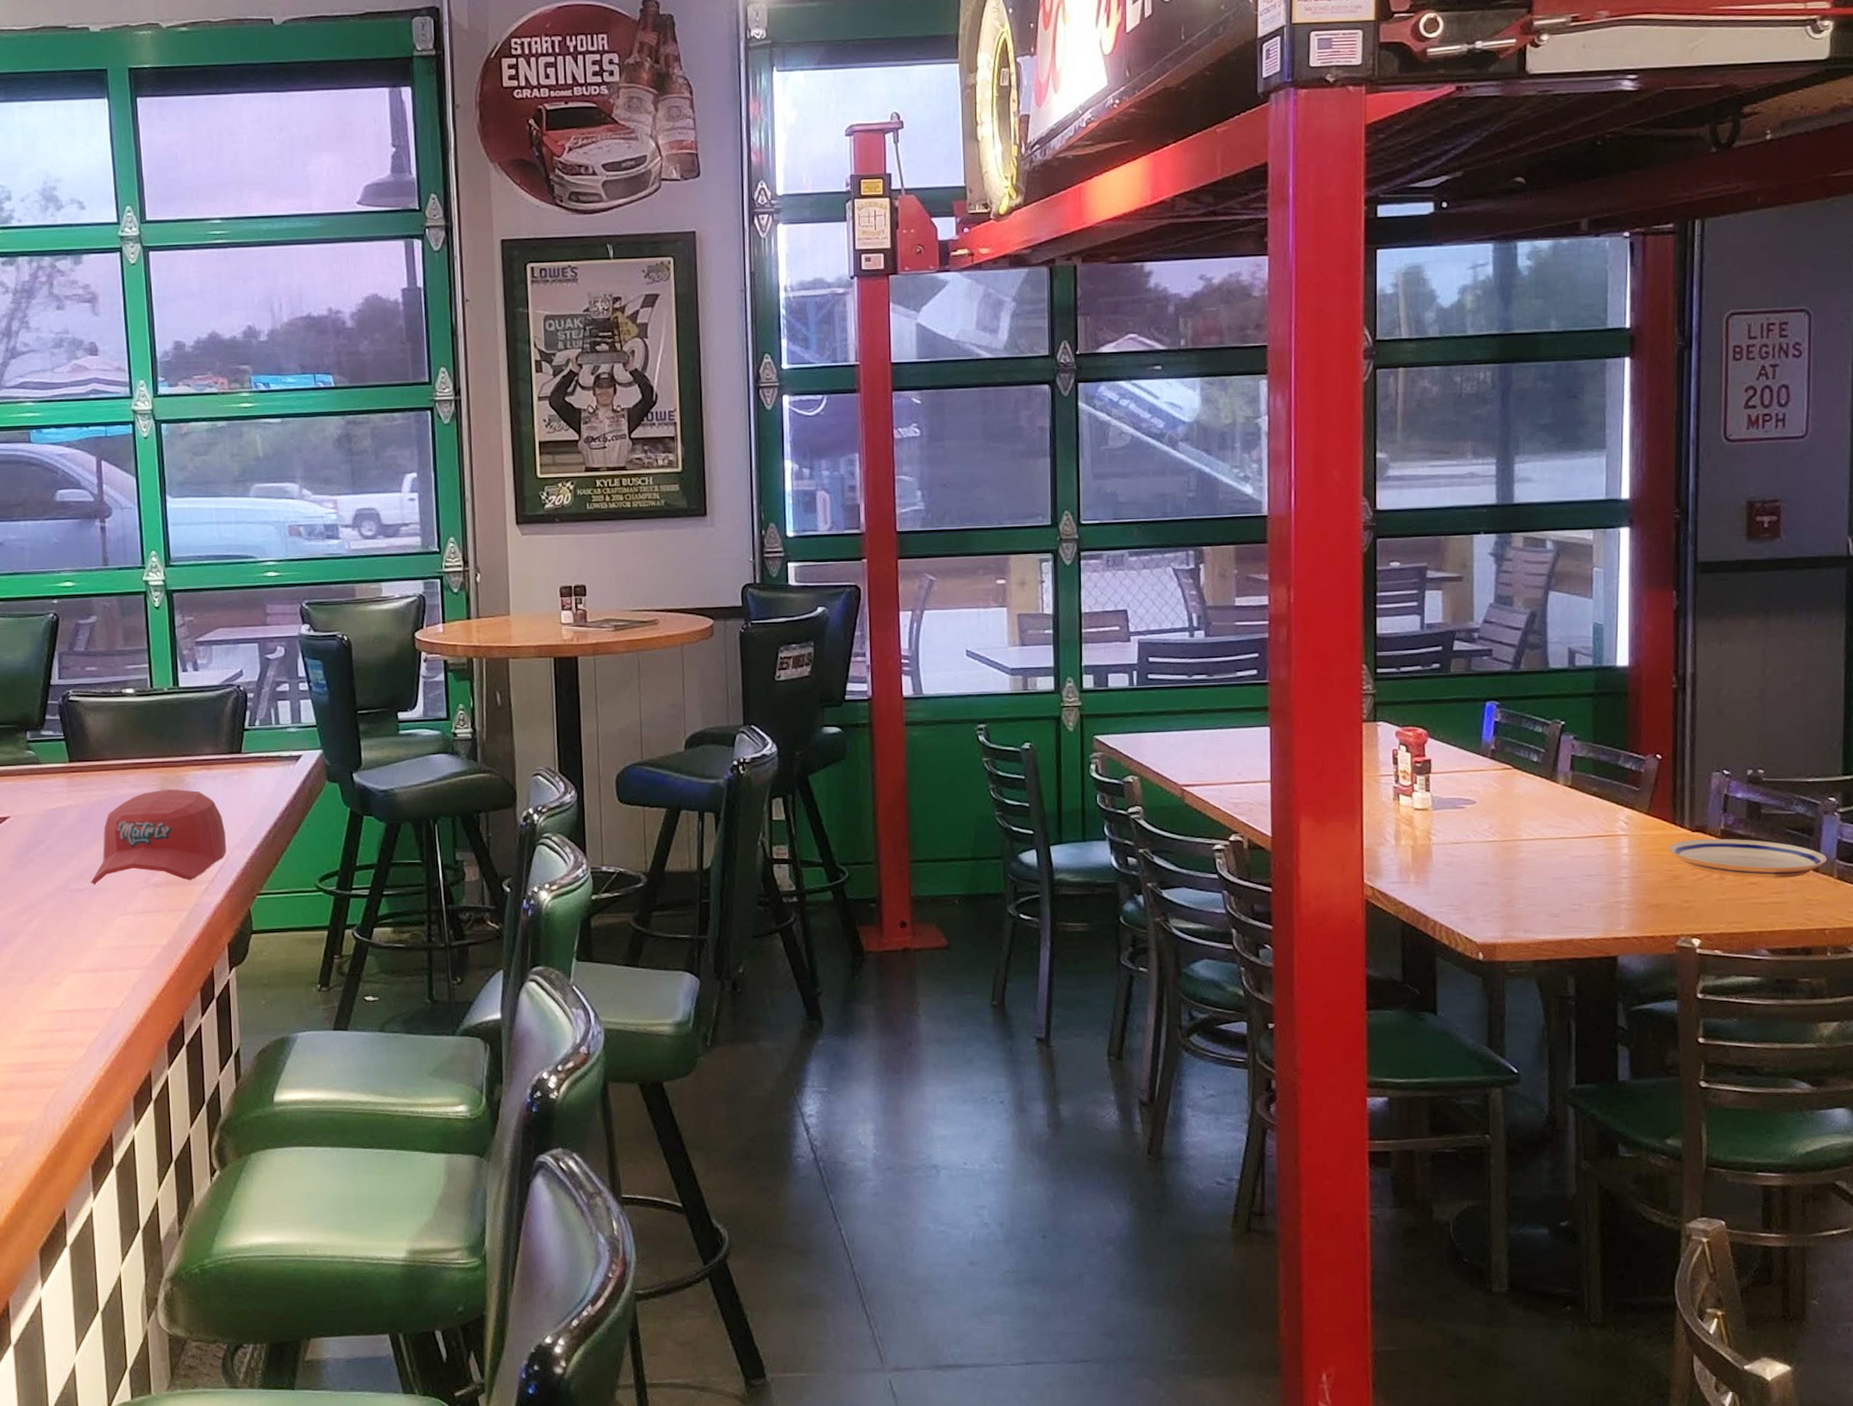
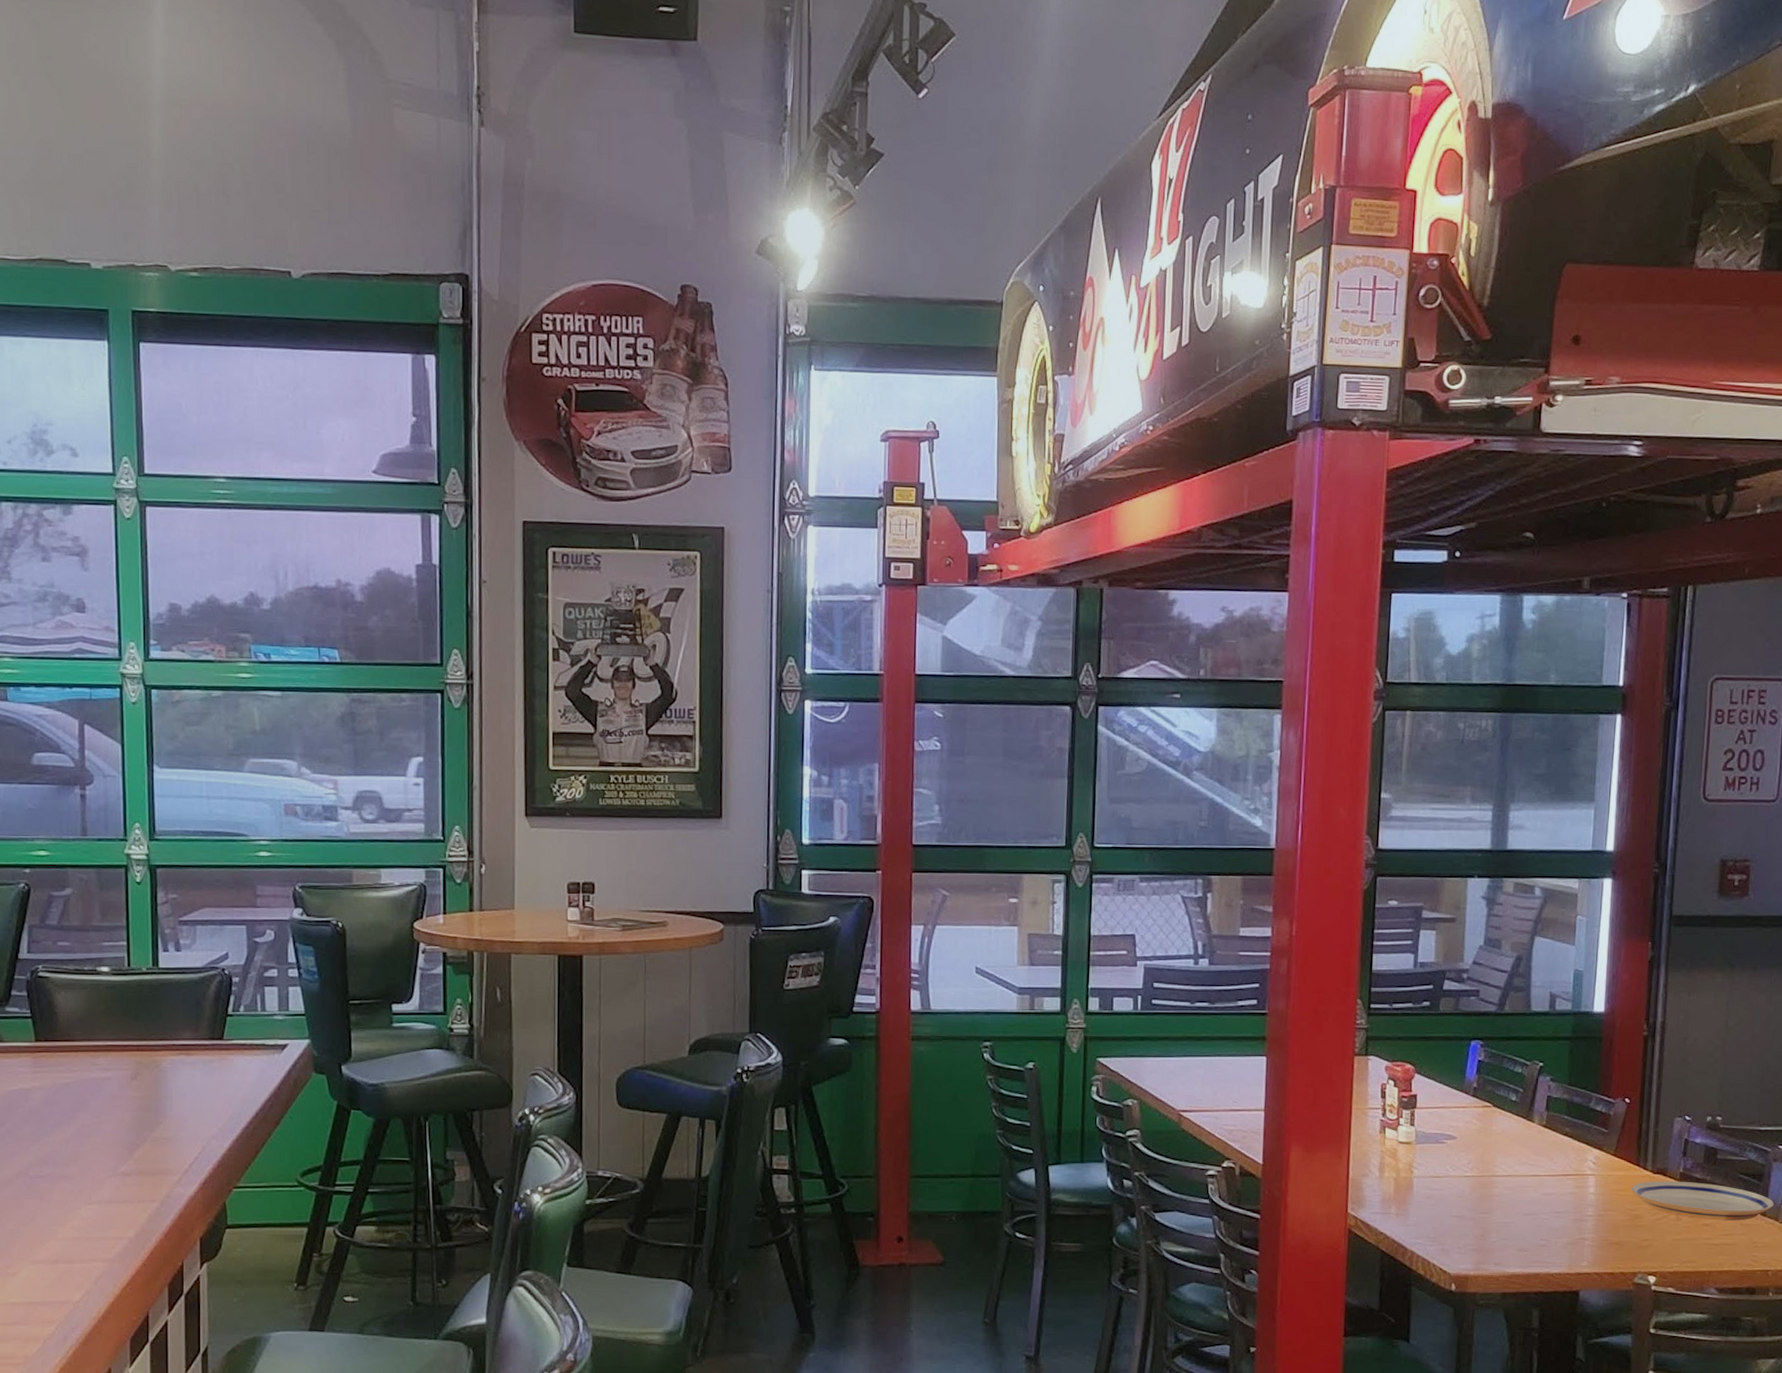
baseball cap: present [91,789,226,885] -> none [54,1074,202,1171]

